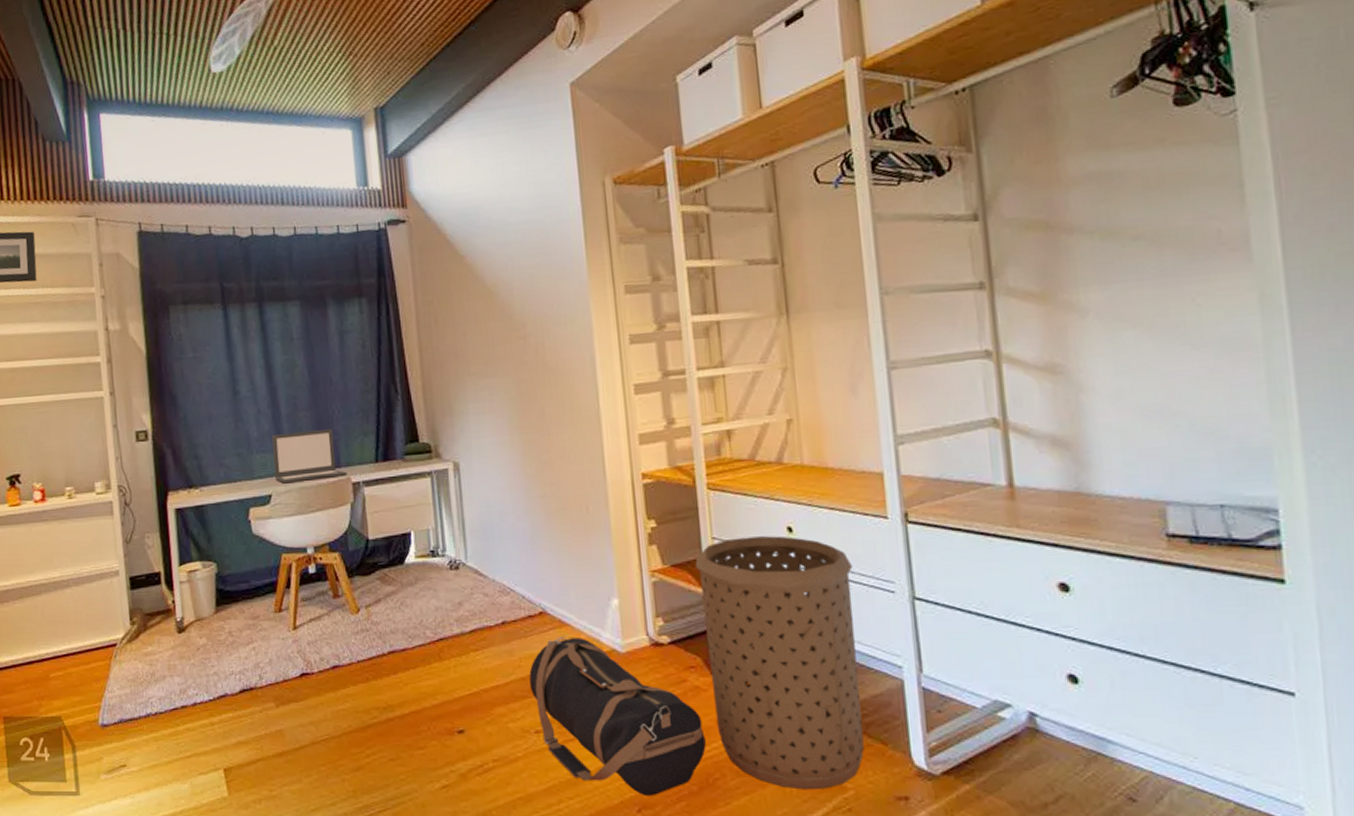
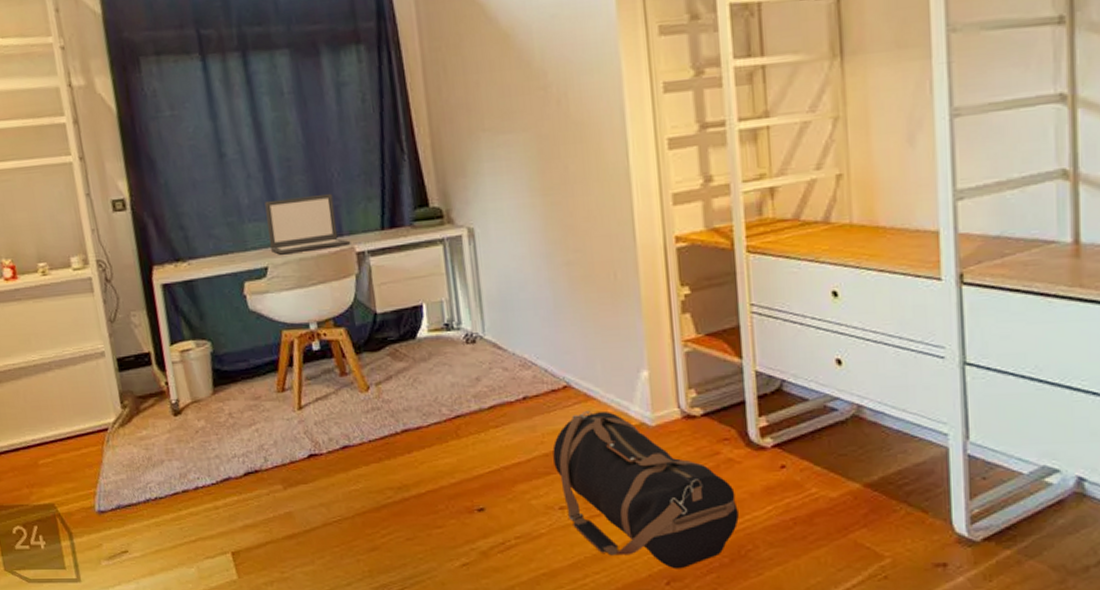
laundry basket: present [695,535,865,790] -> none [732,300,904,559]

